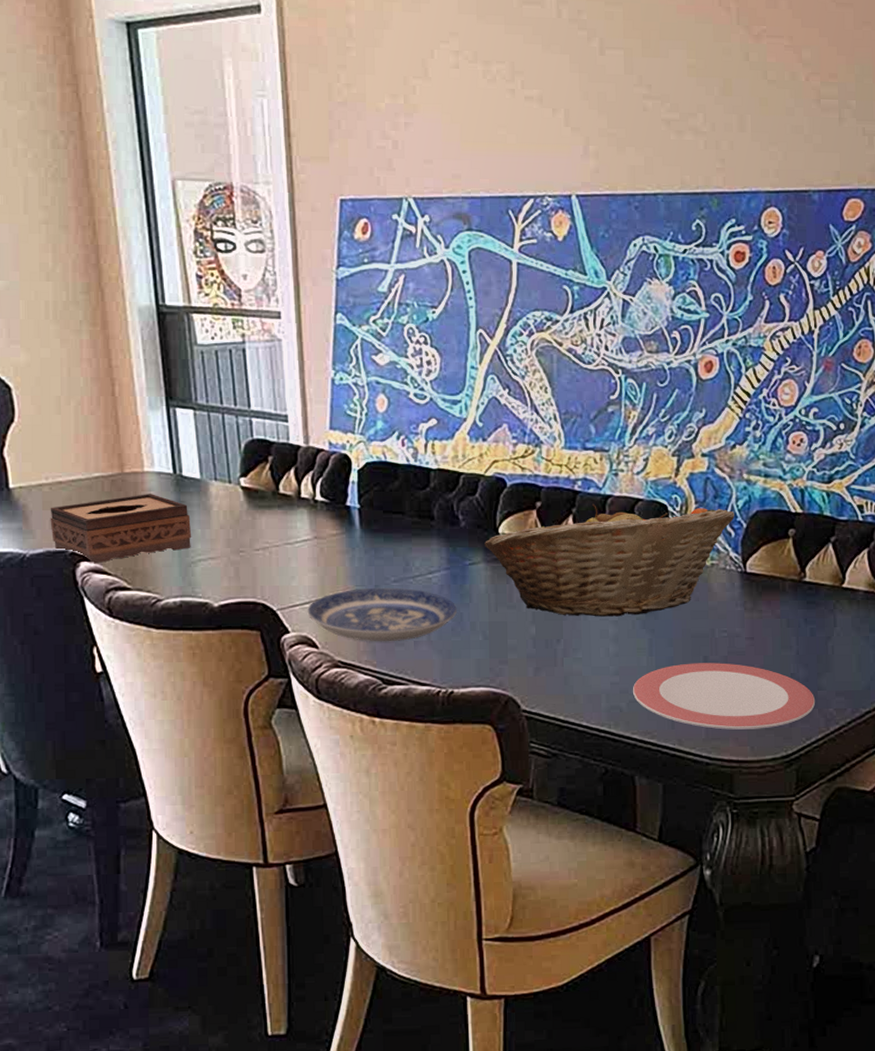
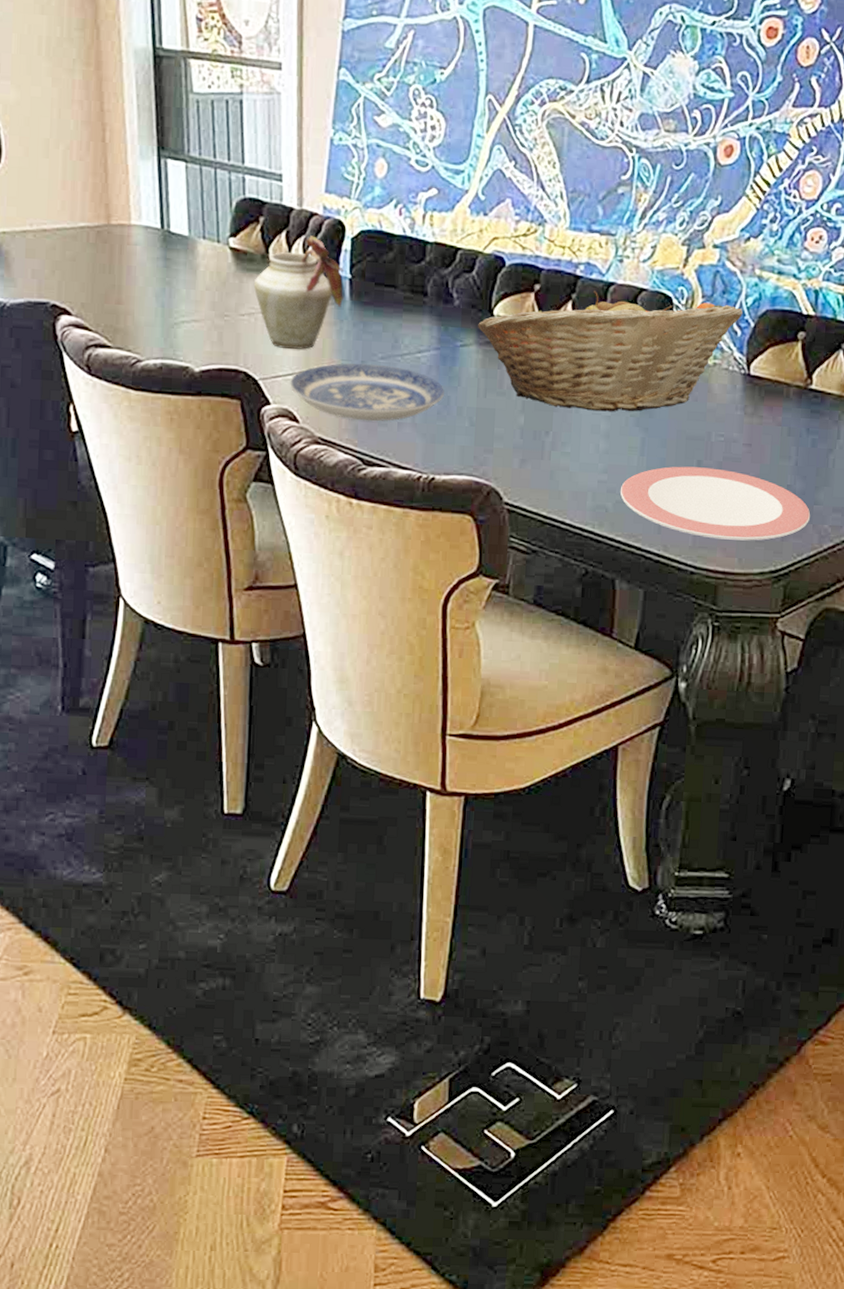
tissue box: present [50,494,192,564] -> none [32,248,177,318]
vase: none [266,471,354,578] -> present [253,235,345,350]

